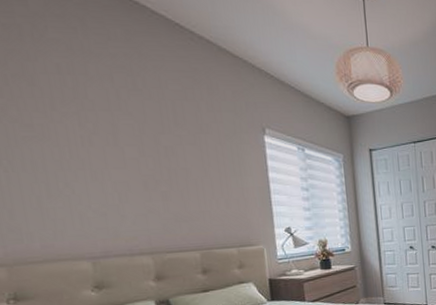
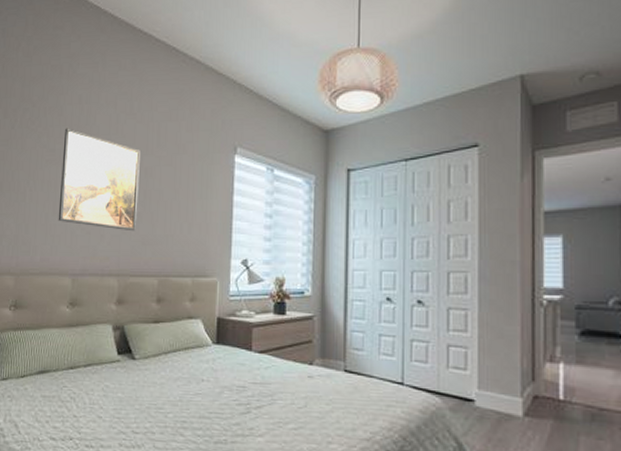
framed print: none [43,101,165,210] -> present [58,128,140,232]

